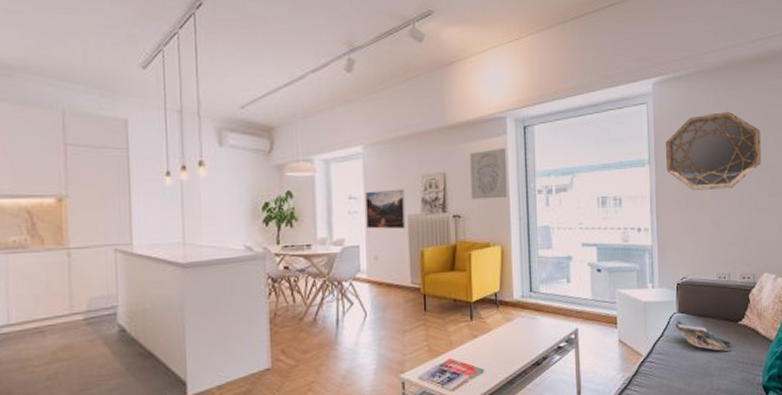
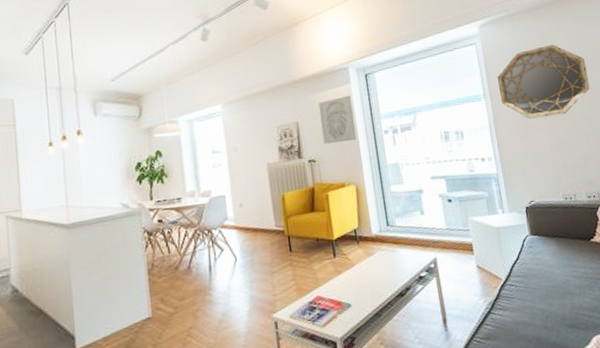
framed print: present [365,188,406,230] -> none [227,140,267,179]
magazine: present [675,321,732,352] -> none [529,243,587,270]

